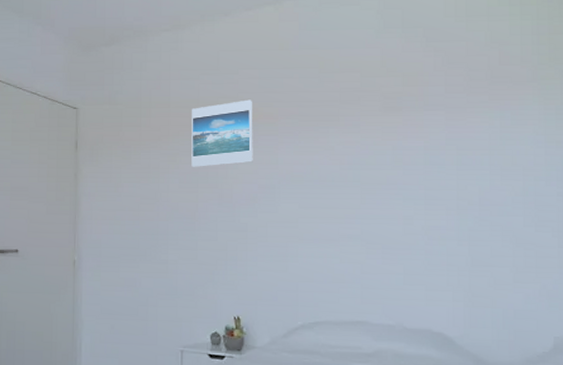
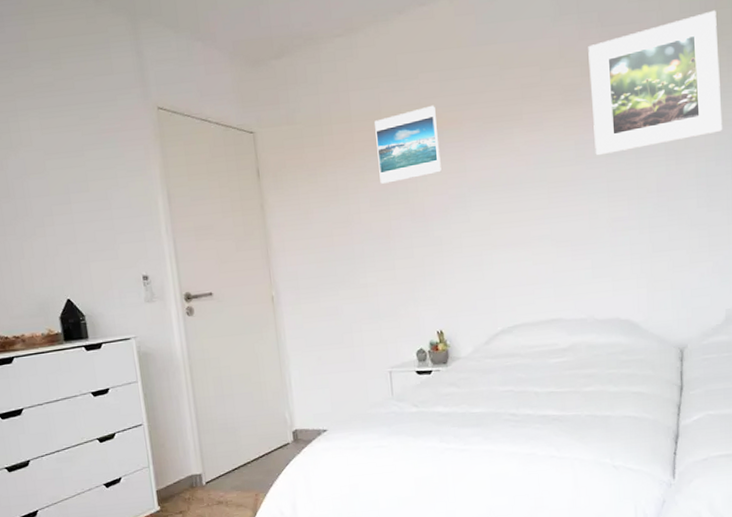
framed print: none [411,35,554,163] -> present [588,10,723,156]

